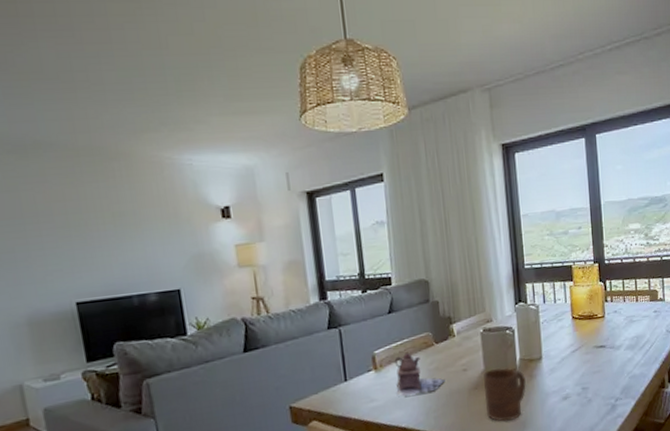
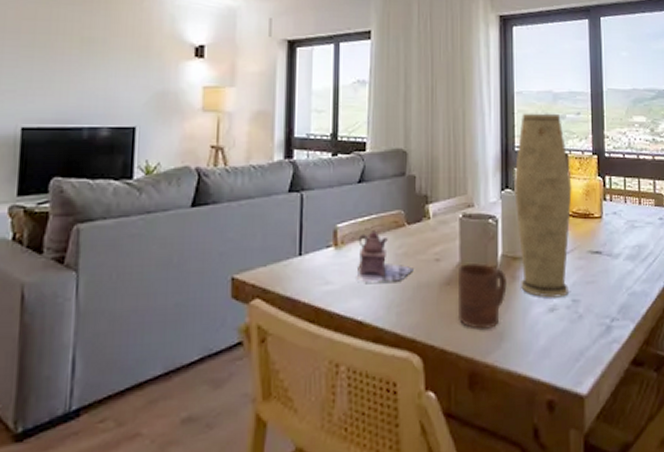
vase: none [525,230,579,389] -> present [514,113,572,298]

